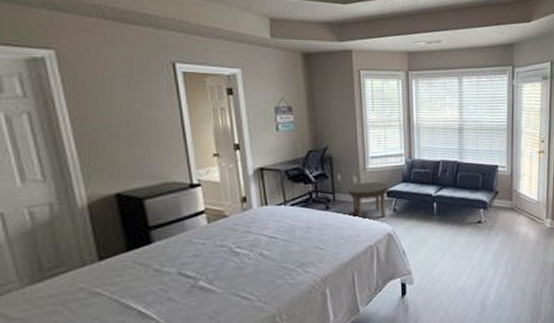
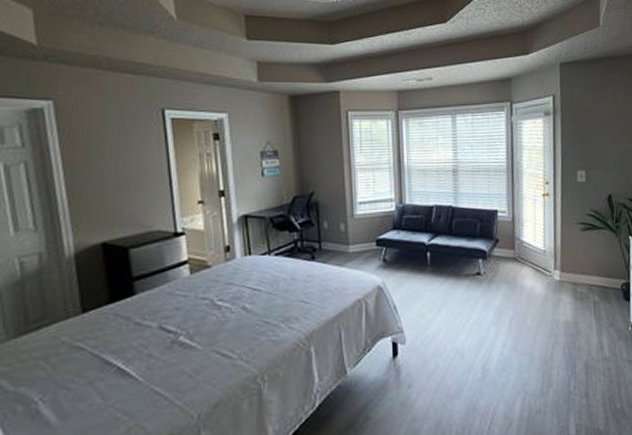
side table: present [346,182,388,220] -> none [333,230,378,271]

